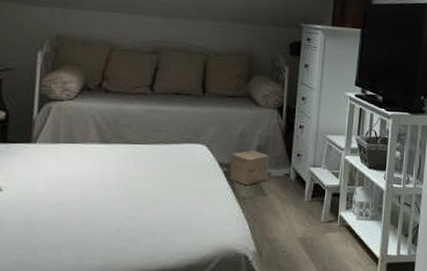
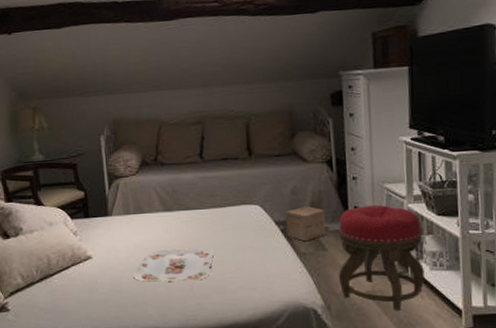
serving tray: none [51,185,151,221] -> present [133,248,215,282]
stool: none [273,153,354,258] -> present [338,204,425,311]

